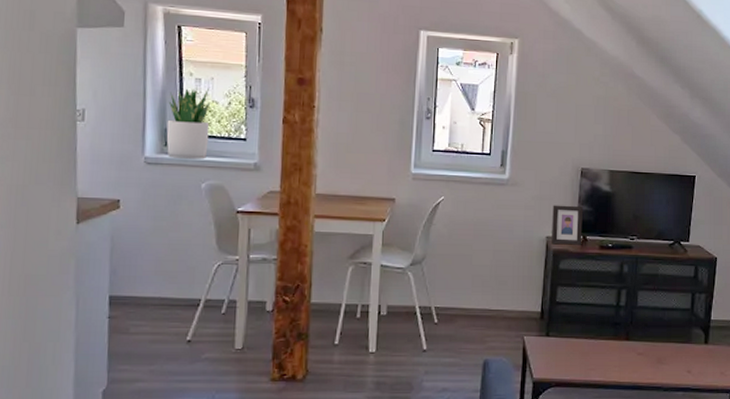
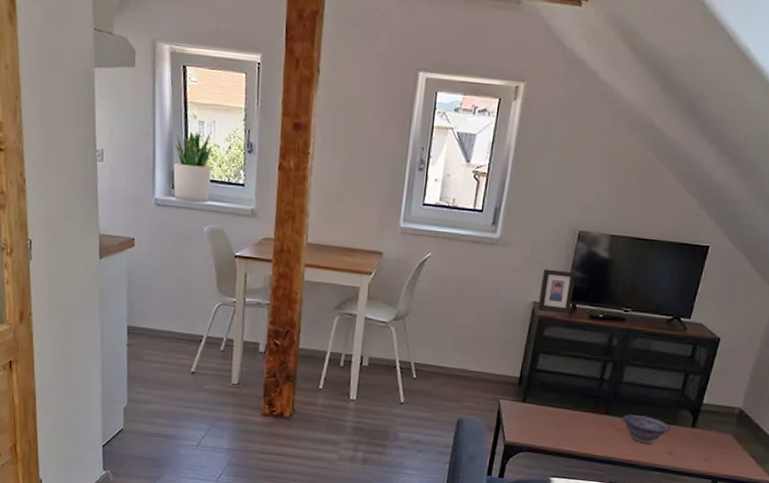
decorative bowl: none [642,338,686,364] -> present [622,414,671,443]

